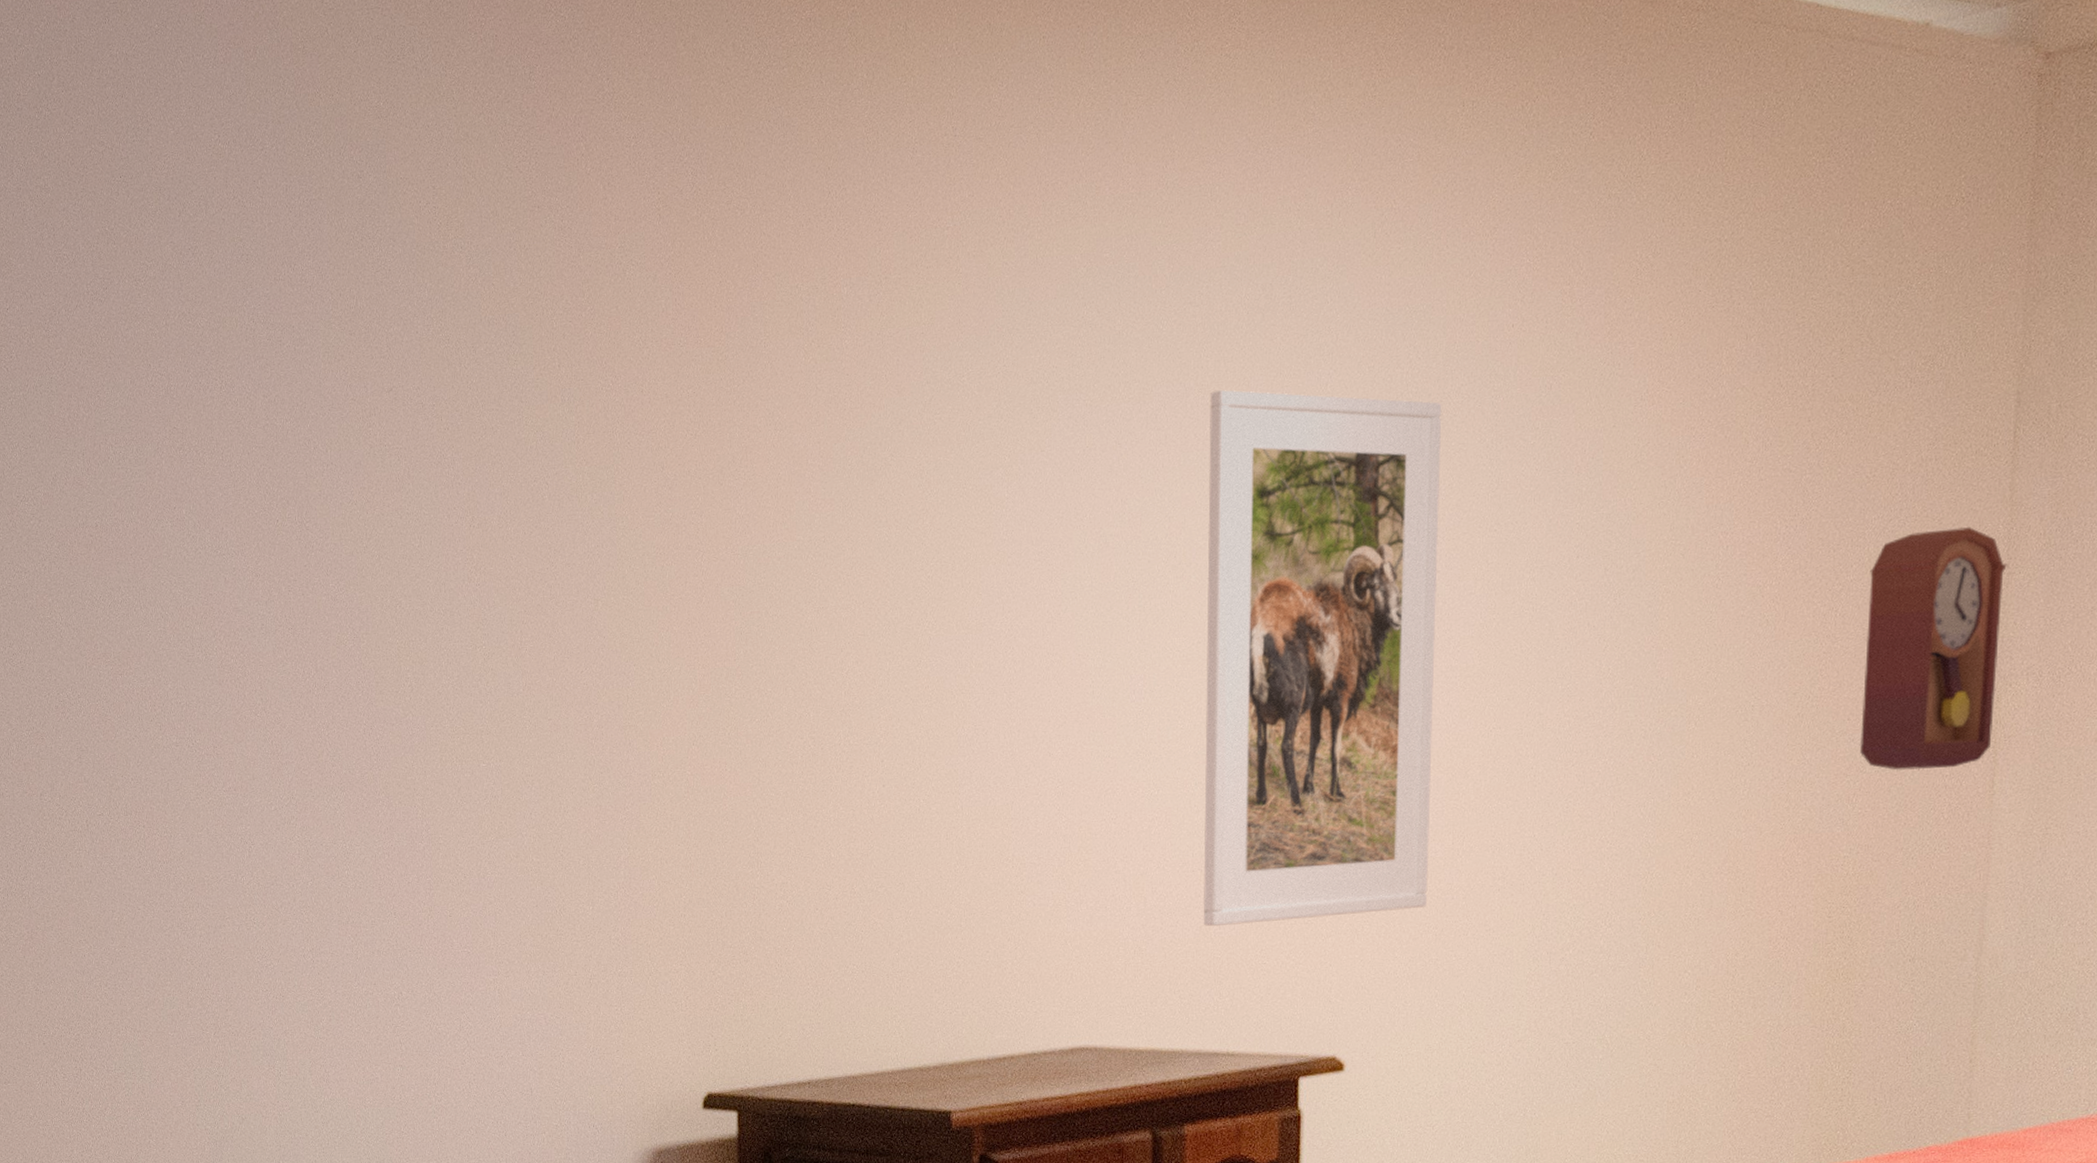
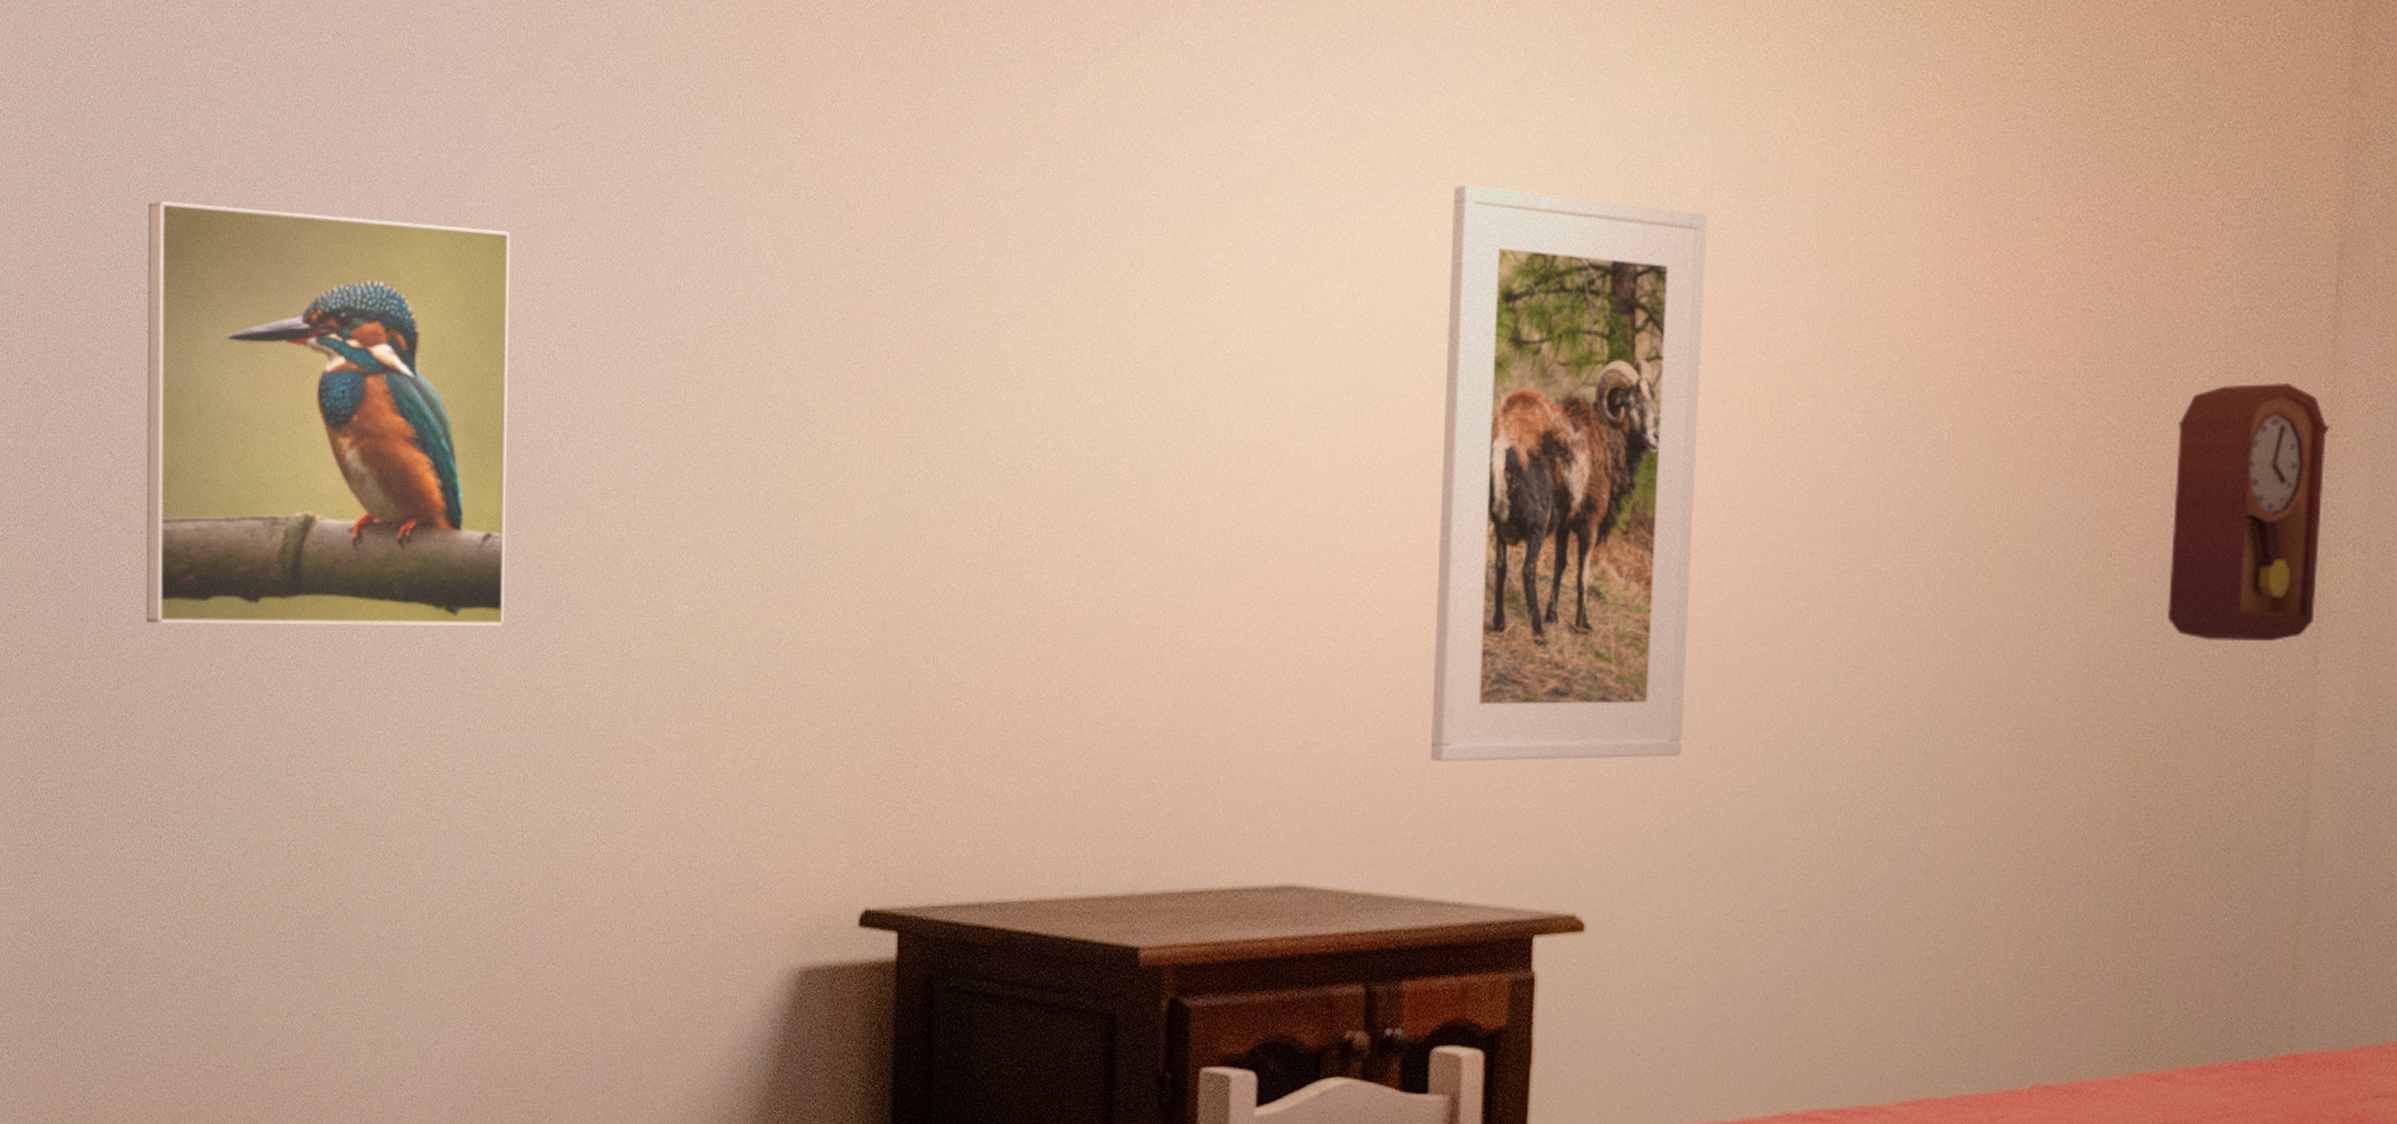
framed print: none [22,484,372,878] -> present [145,200,510,627]

